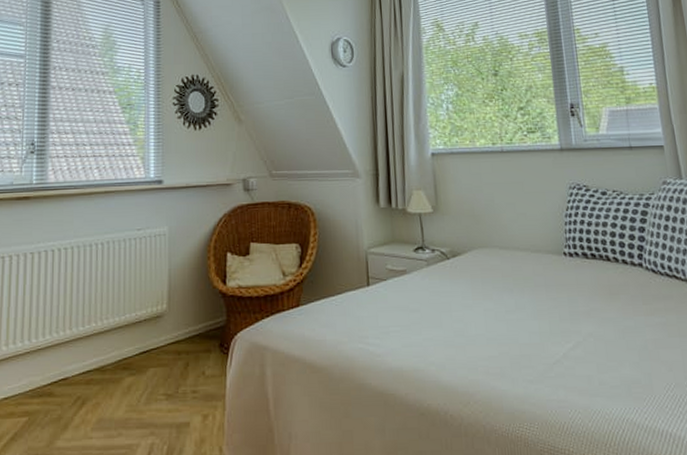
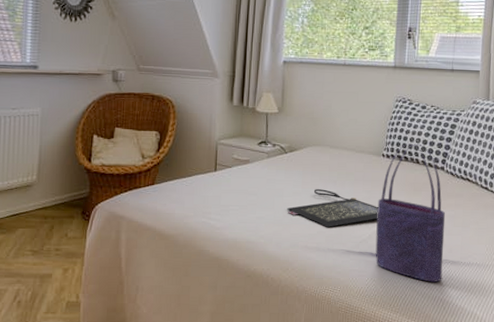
clutch bag: none [457,300,571,347] -> present [286,189,379,227]
tote bag: none [567,237,667,411] -> present [375,144,446,282]

